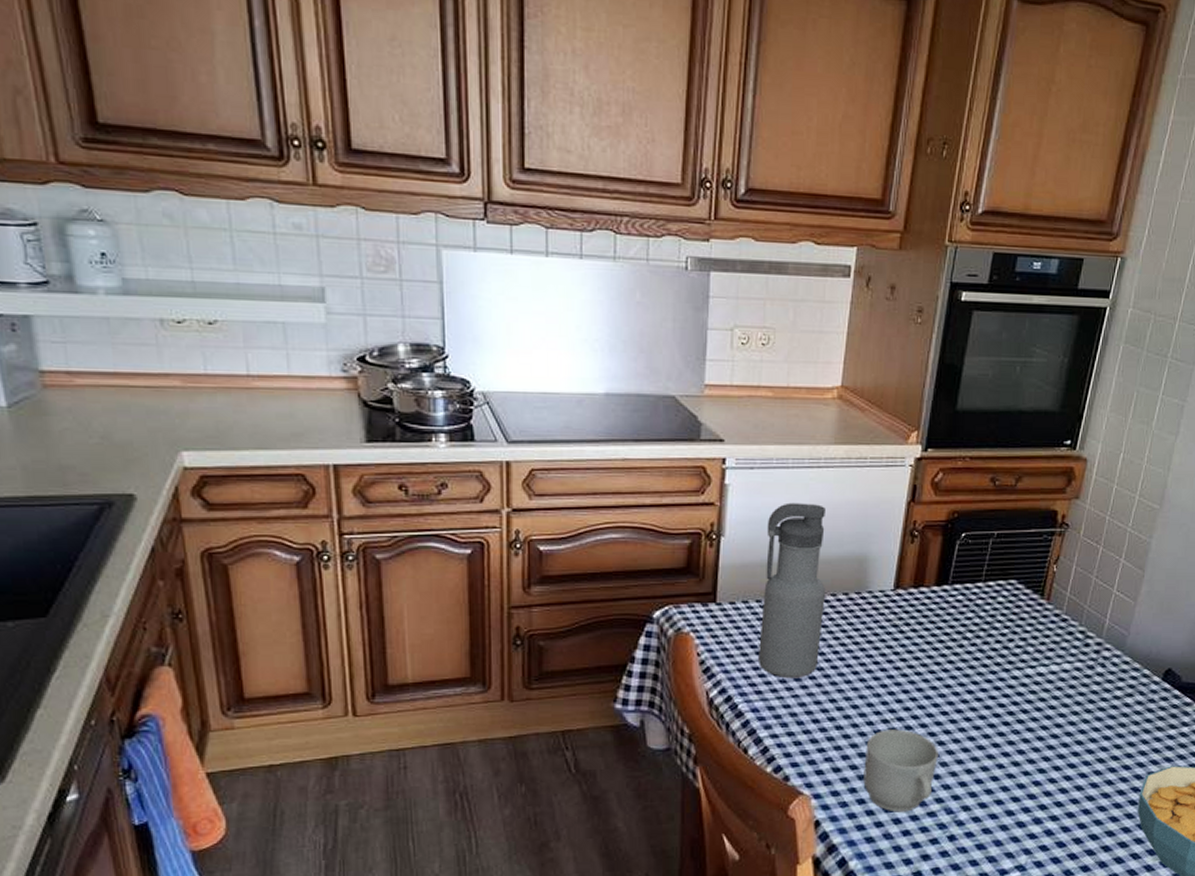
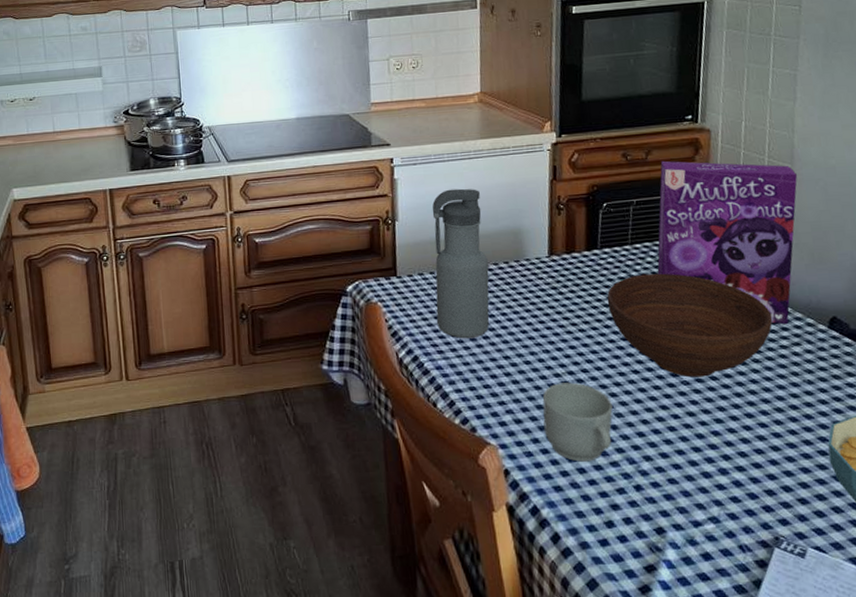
bowl: none [949,615,1112,727] -> present [607,273,773,378]
cereal box: none [1006,489,1164,675] -> present [657,160,798,325]

